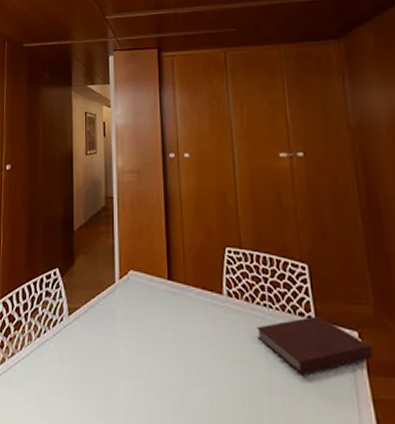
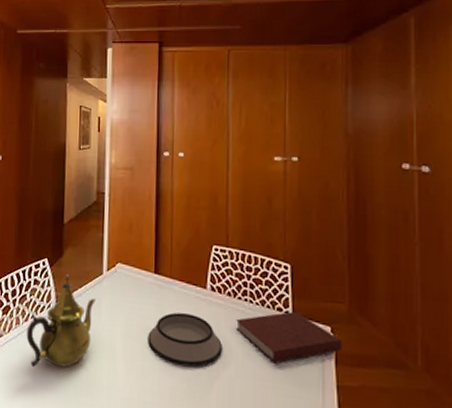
teapot: none [39,284,109,388] -> present [26,274,96,367]
bowl: none [165,322,245,382] -> present [148,312,222,366]

